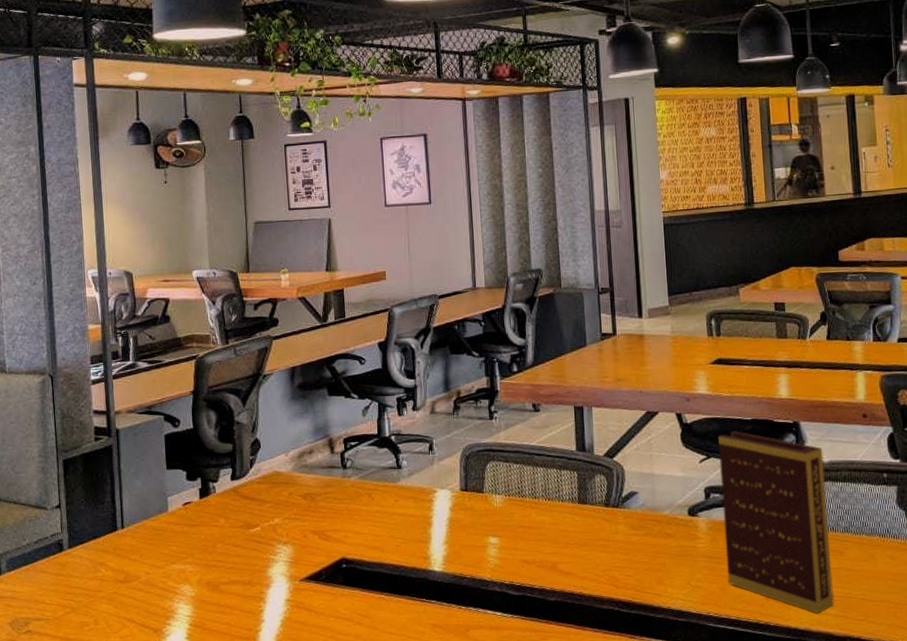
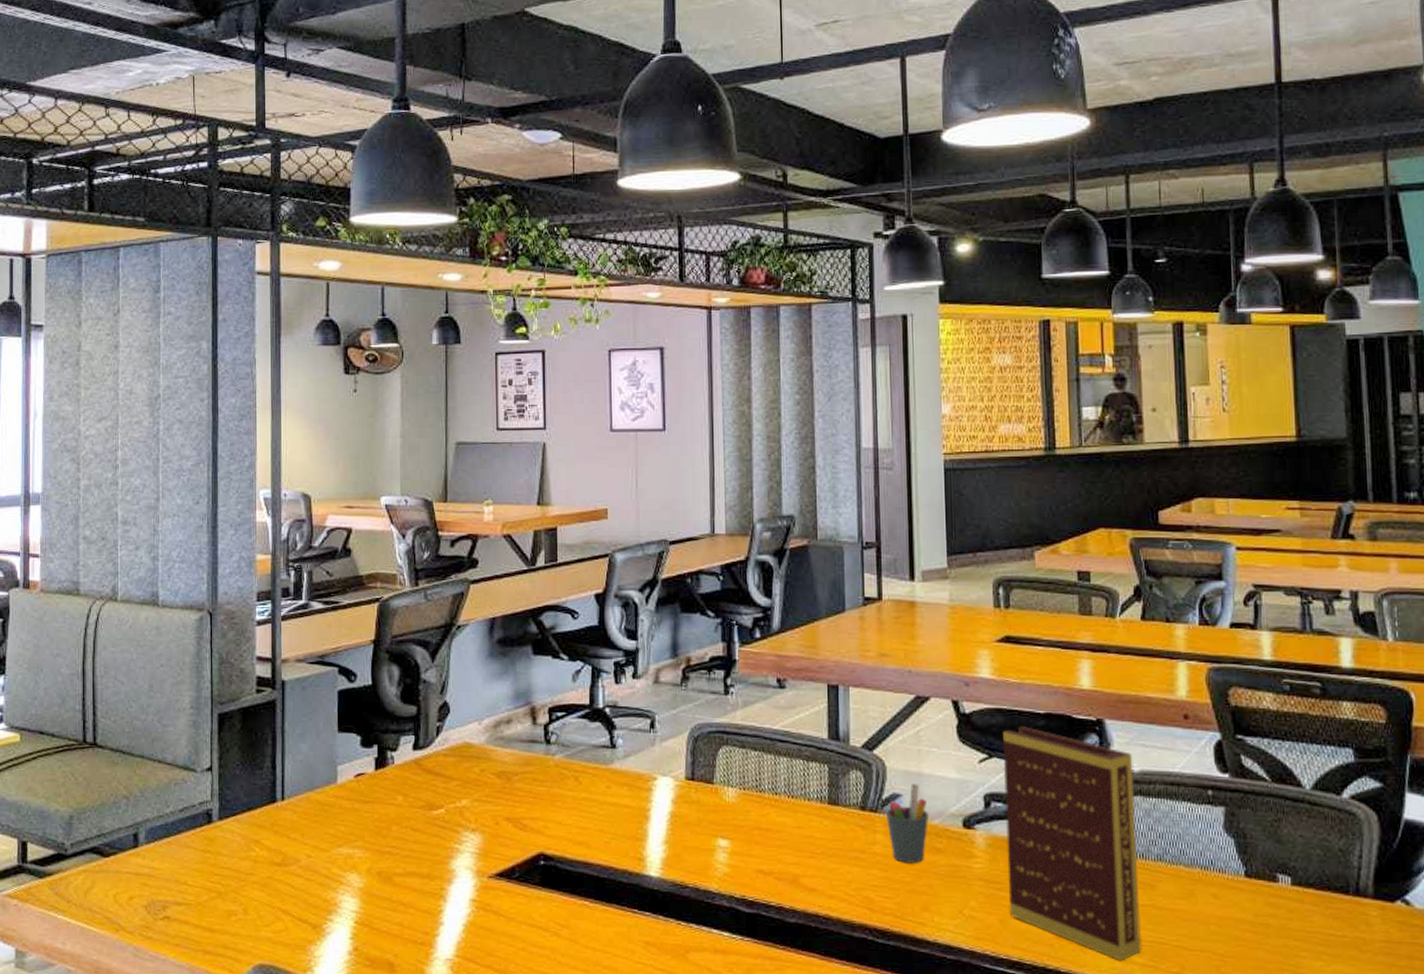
pen holder: none [625,482,660,547] -> present [885,784,929,863]

